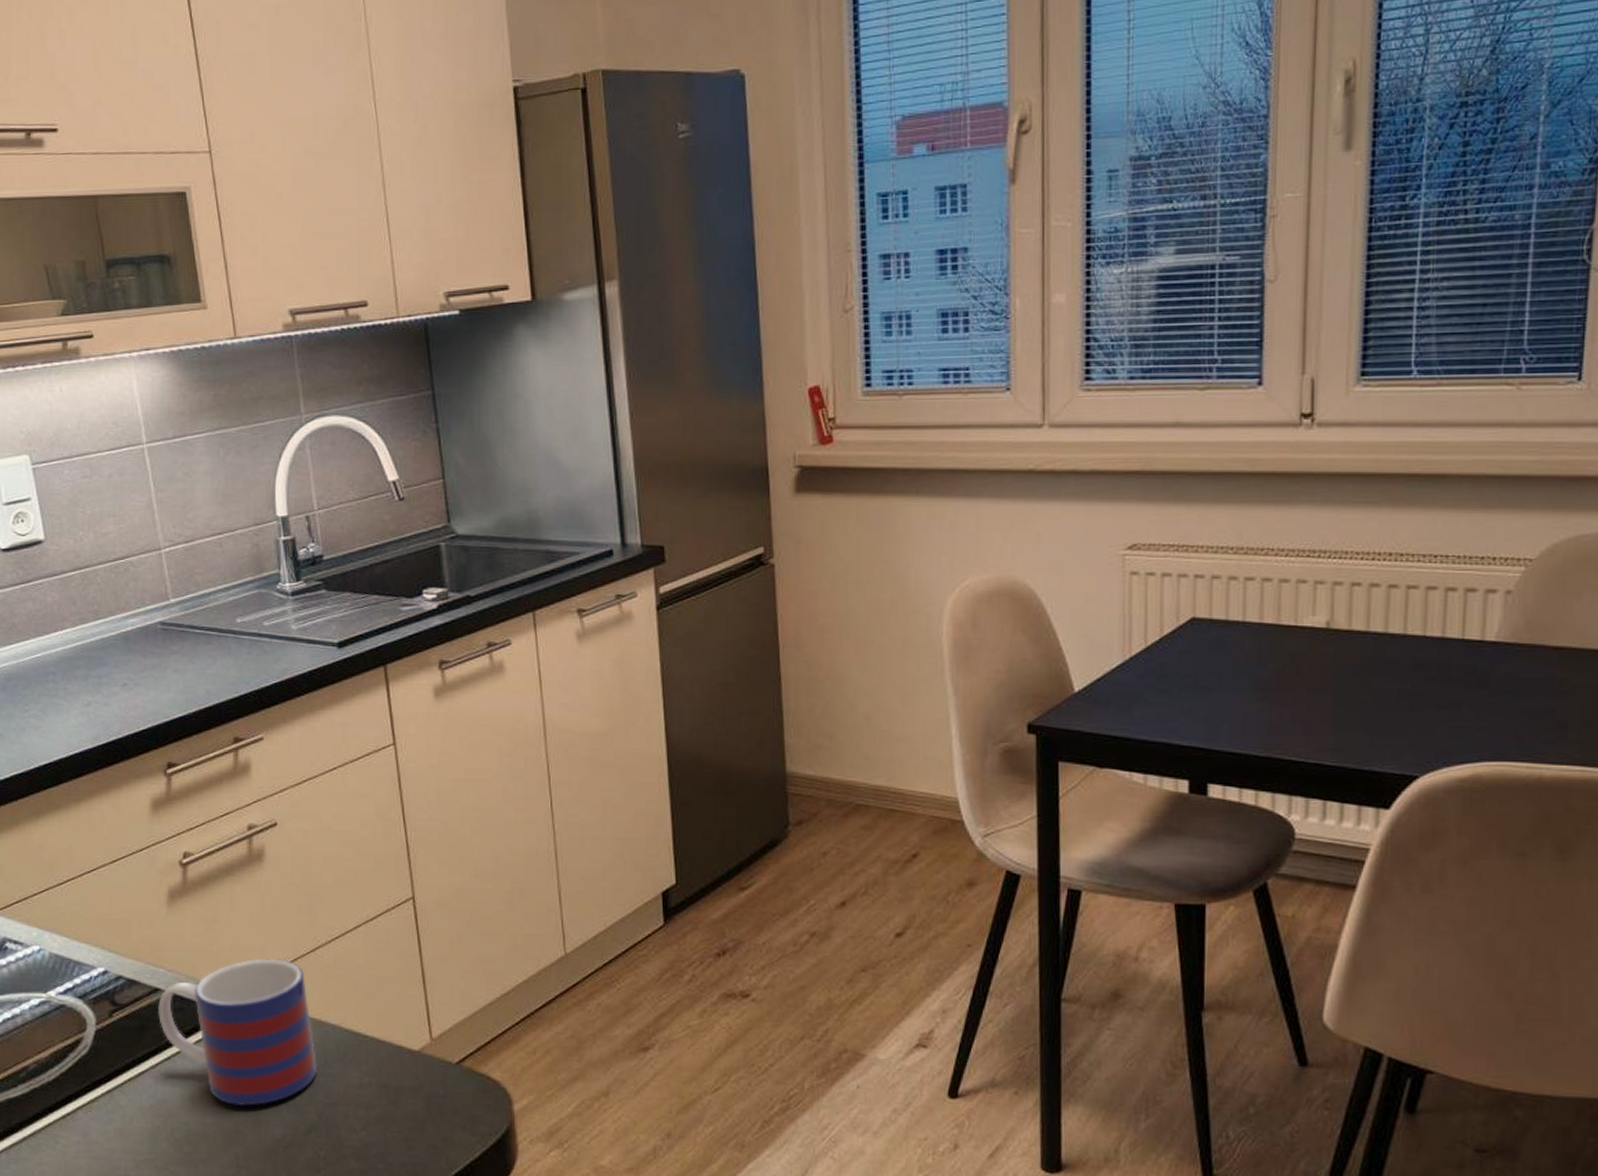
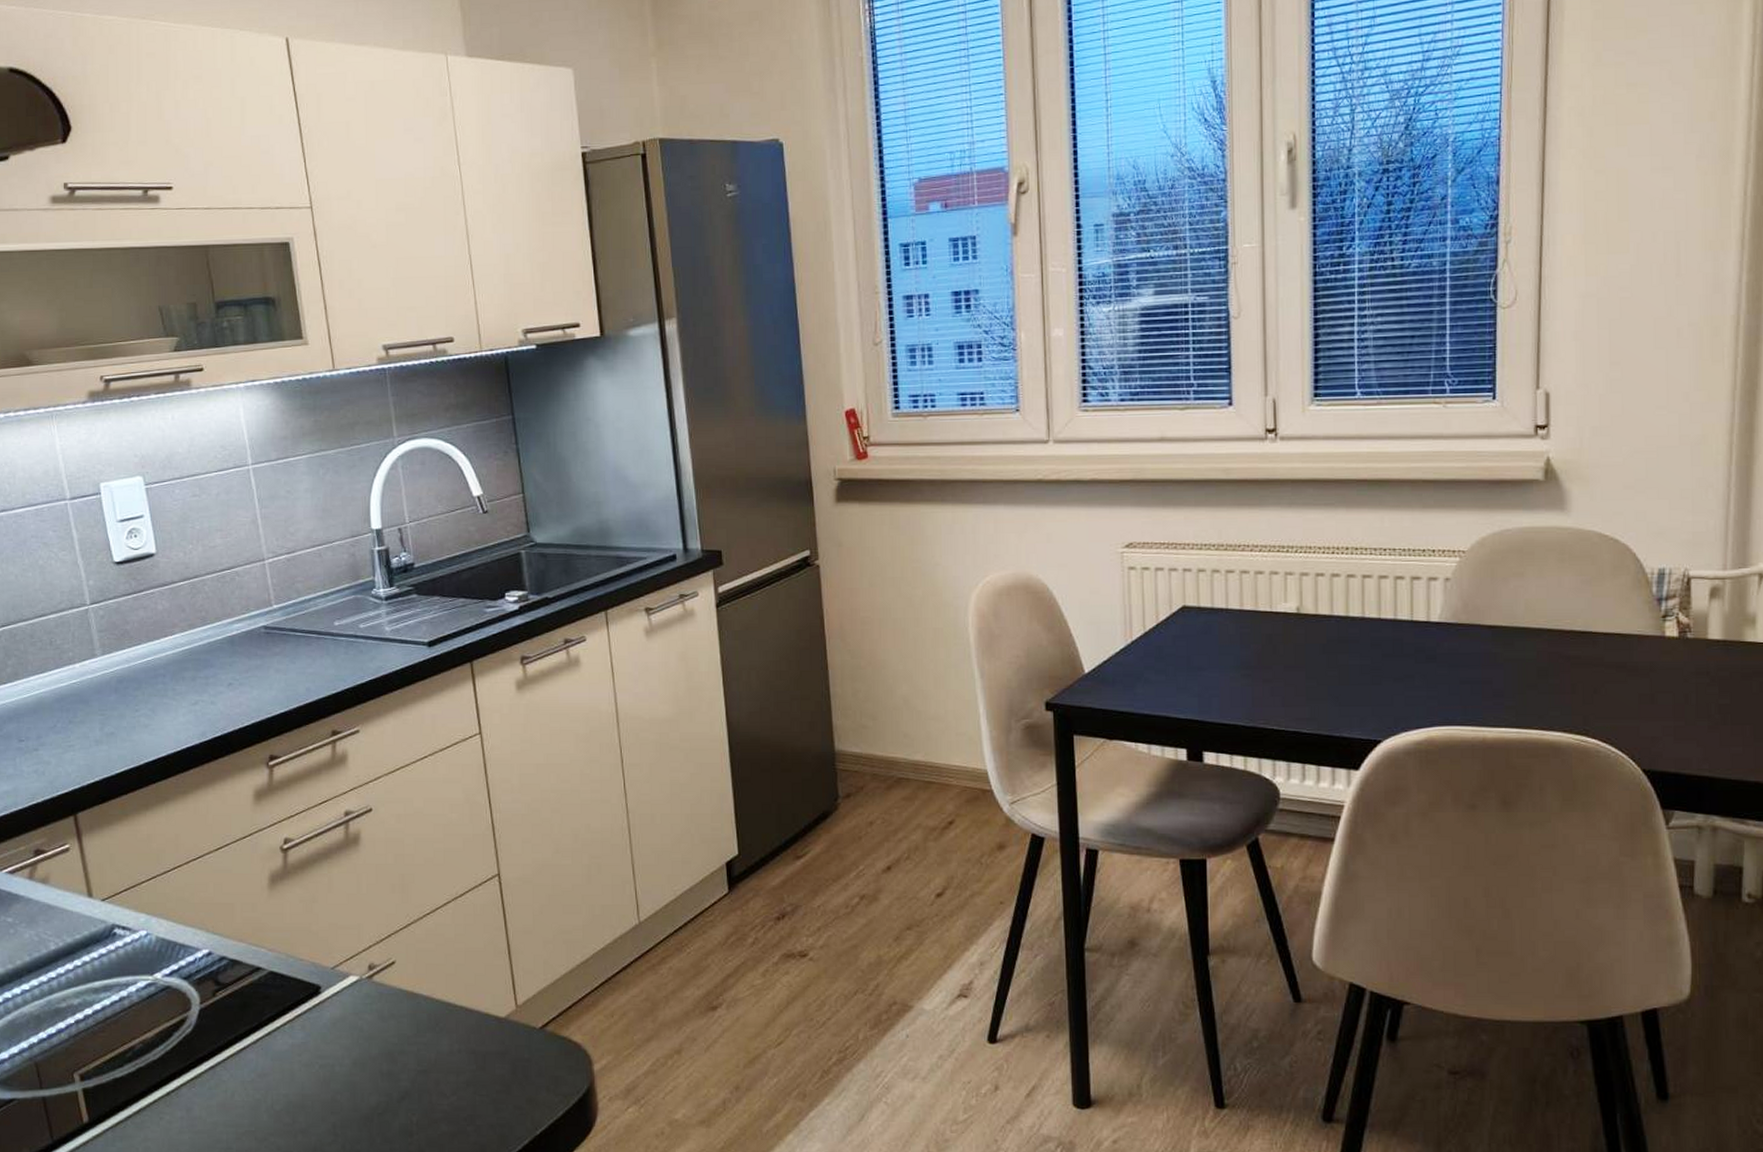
mug: present [158,957,318,1107] -> none [260,934,411,1077]

